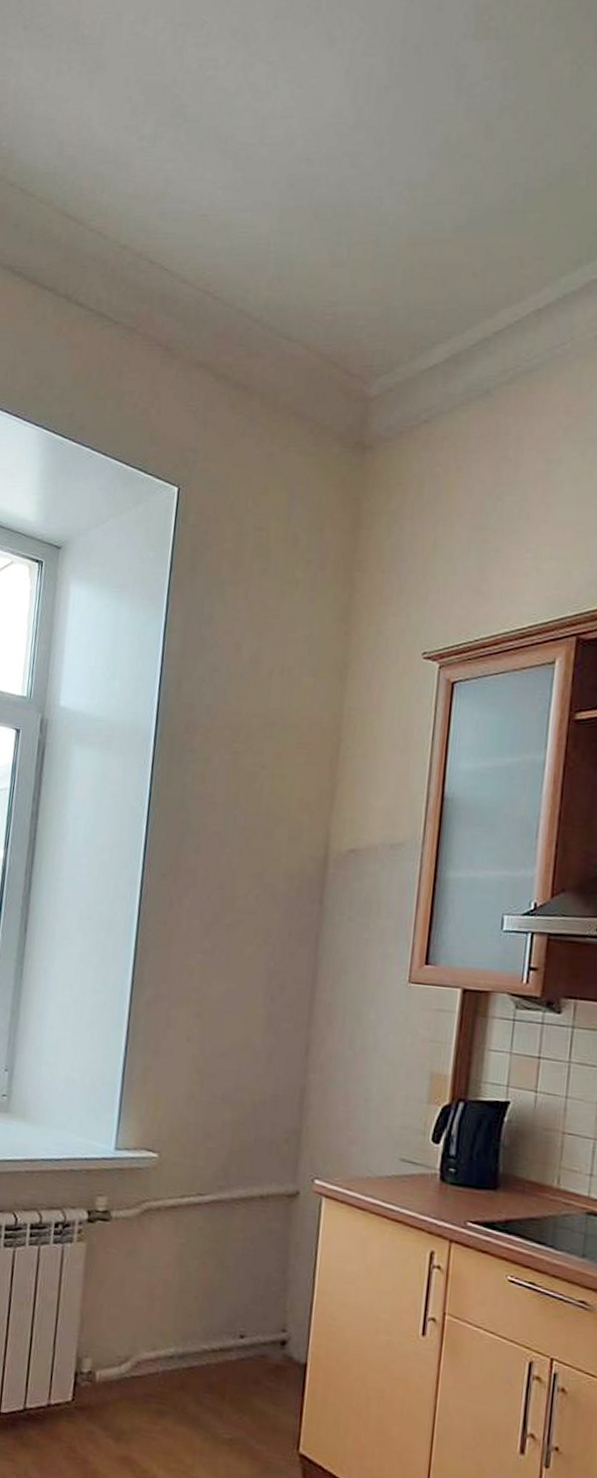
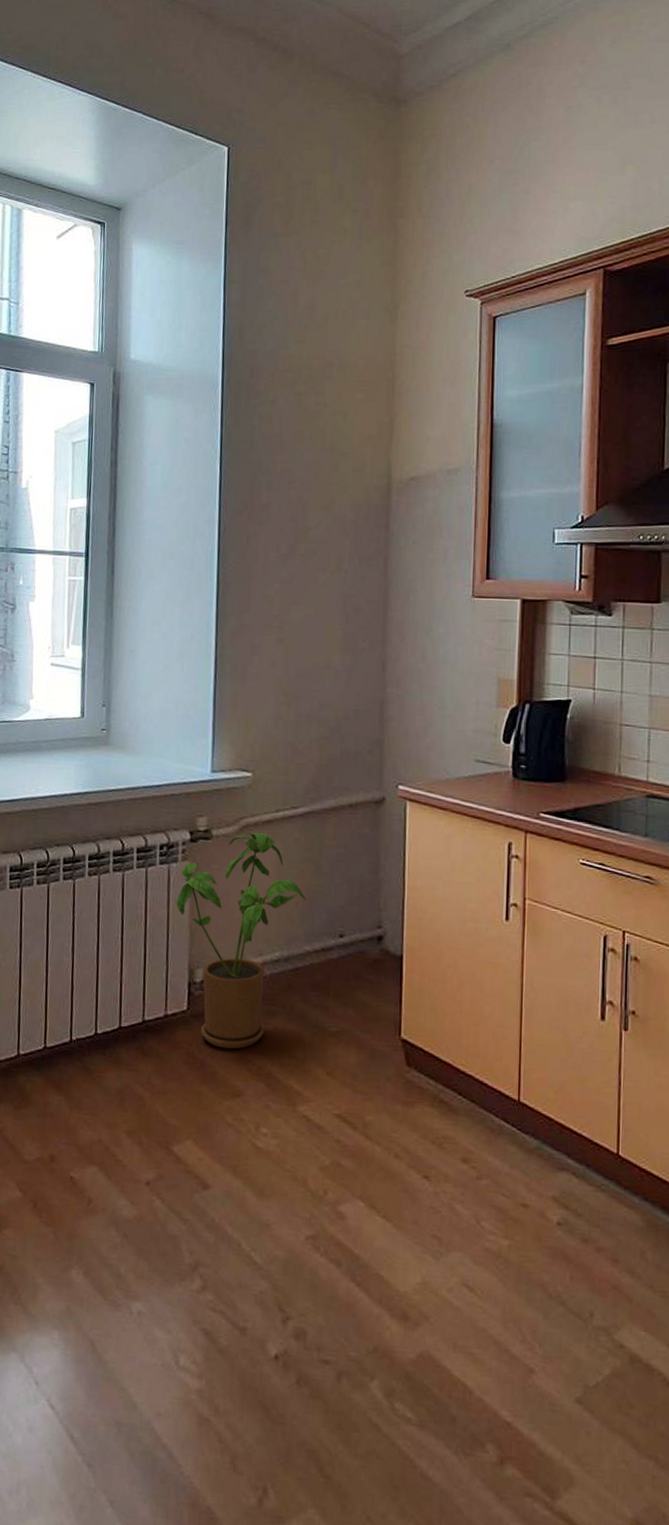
house plant: none [68,1216,208,1448] -> present [176,831,307,1050]

